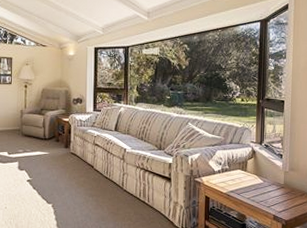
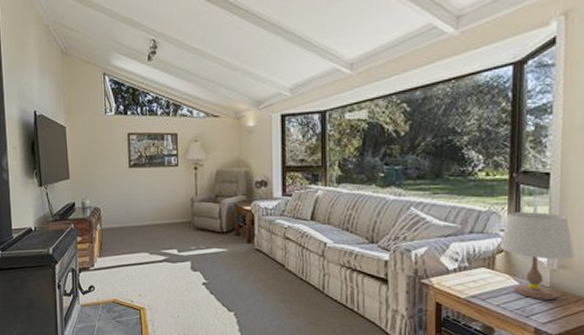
table lamp: none [250,129,301,194] -> present [500,212,575,299]

